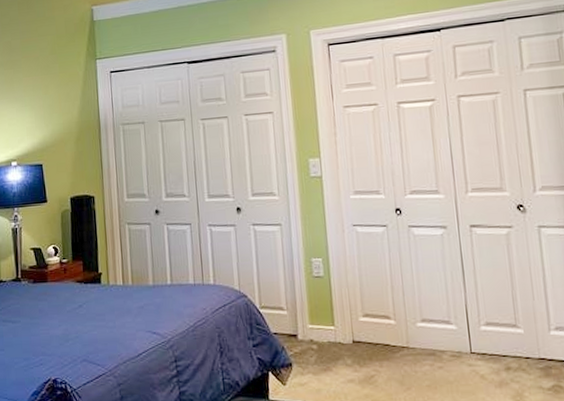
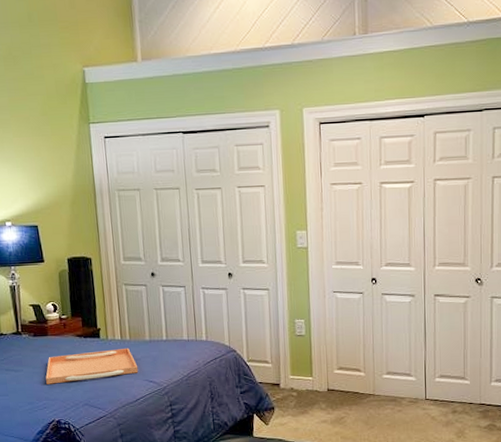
serving tray: none [43,294,141,337] -> present [45,347,139,384]

